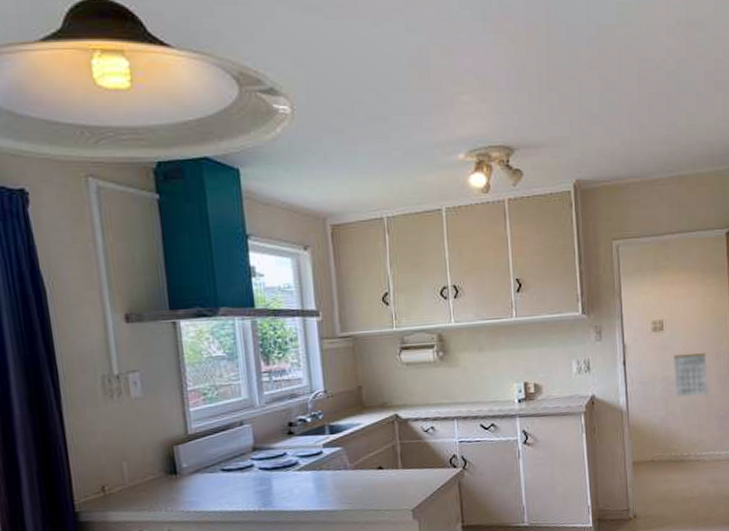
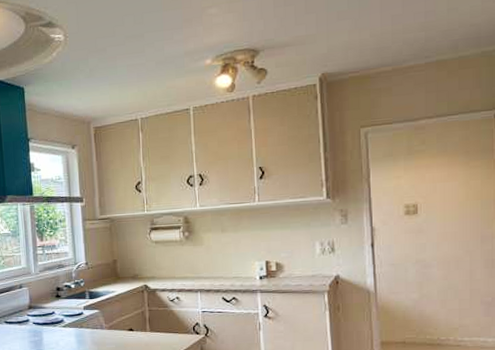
calendar: present [673,353,708,398] -> none [429,237,471,281]

